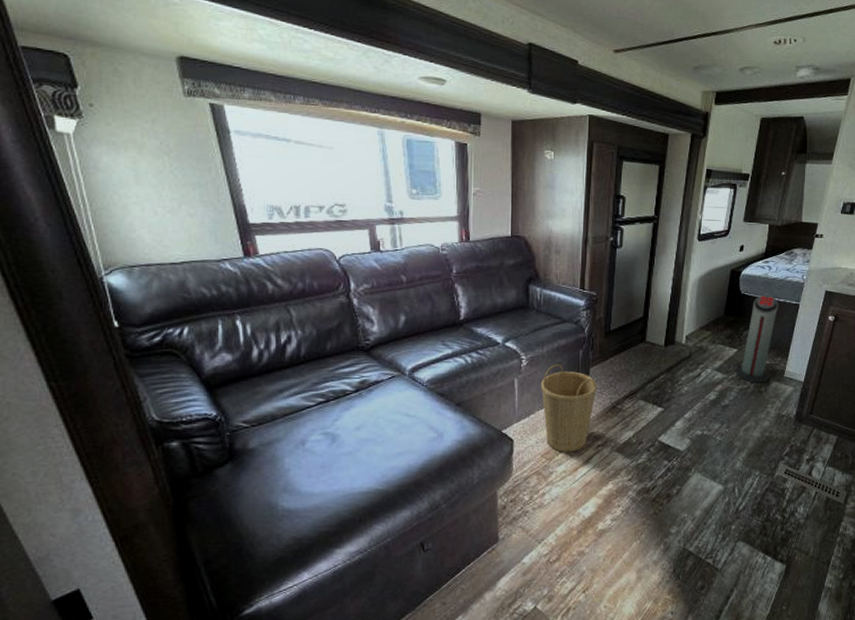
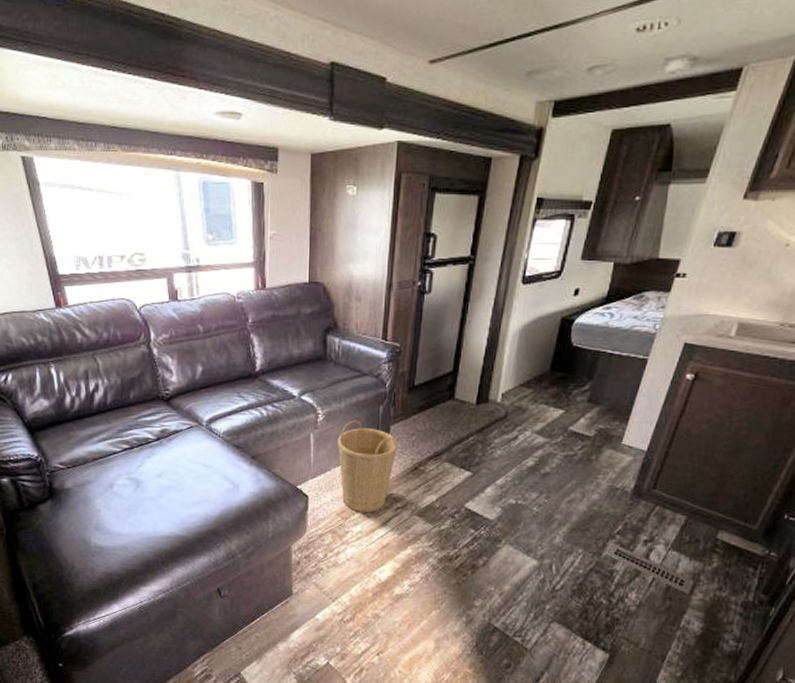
air purifier: present [736,295,779,383] -> none [561,347,621,450]

